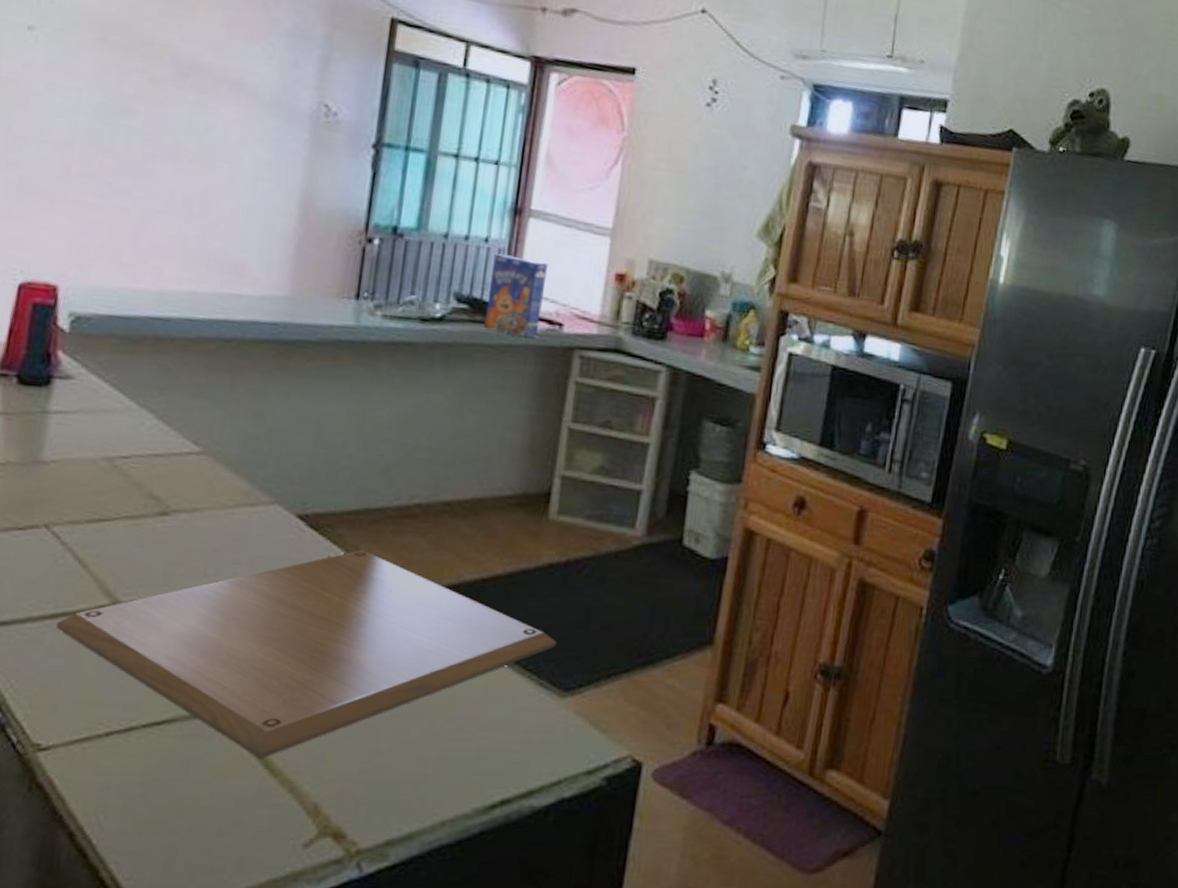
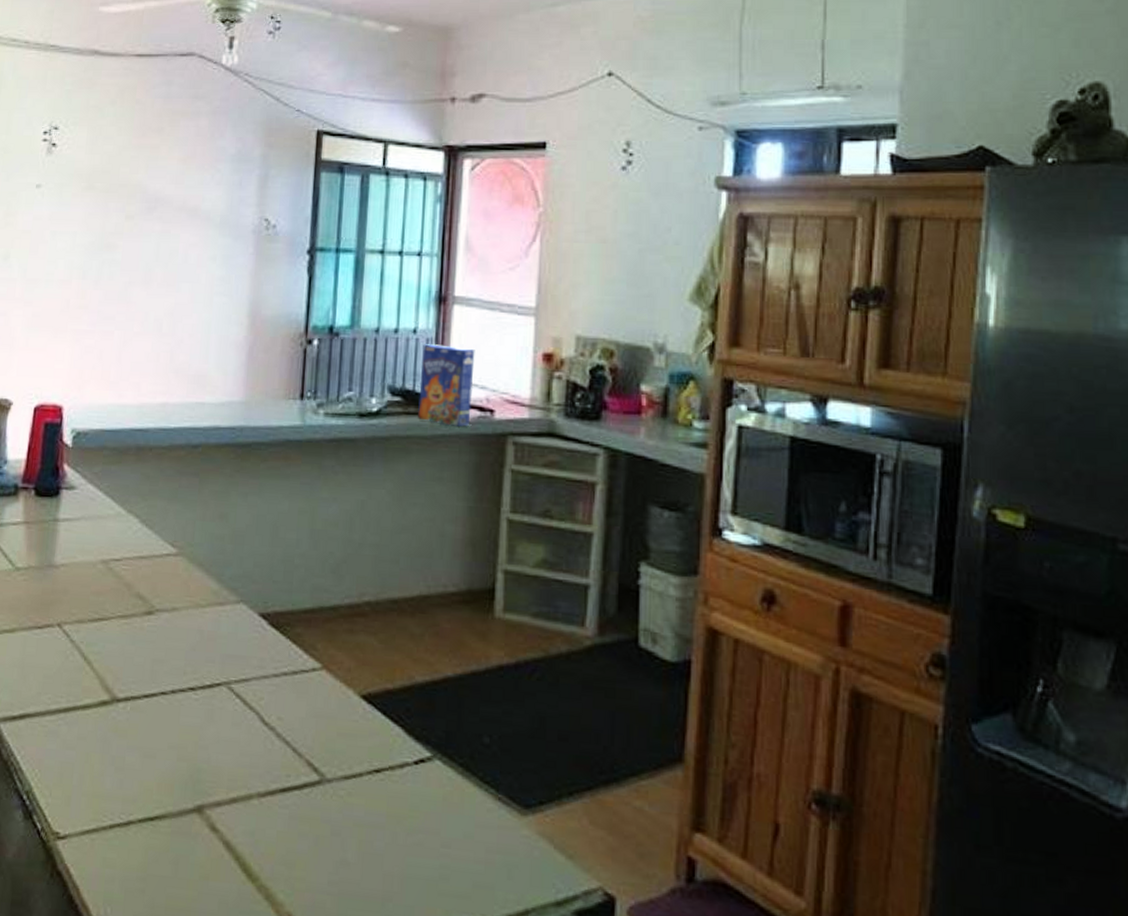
chopping board: present [56,550,557,760] -> none [68,649,513,863]

